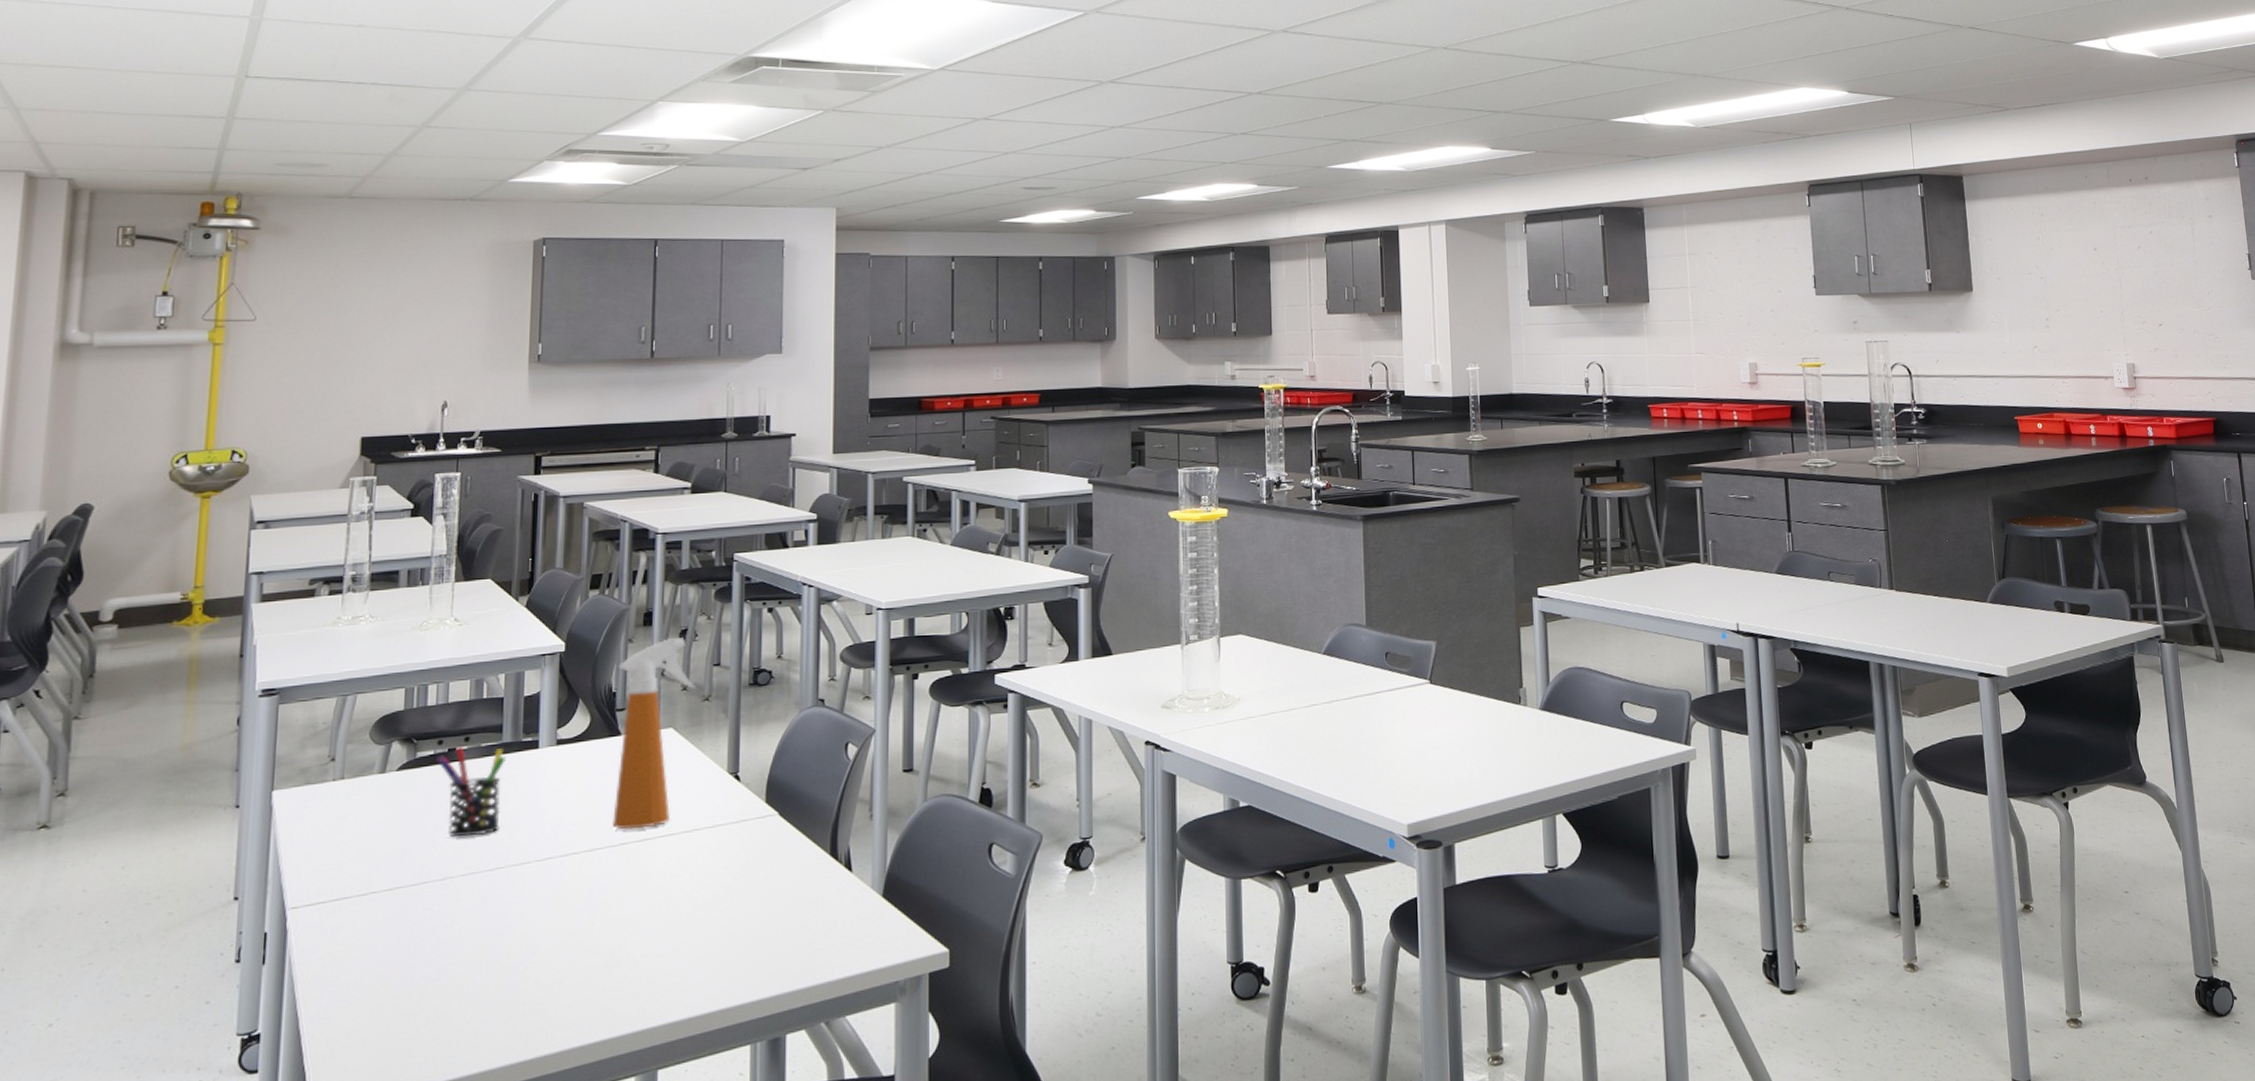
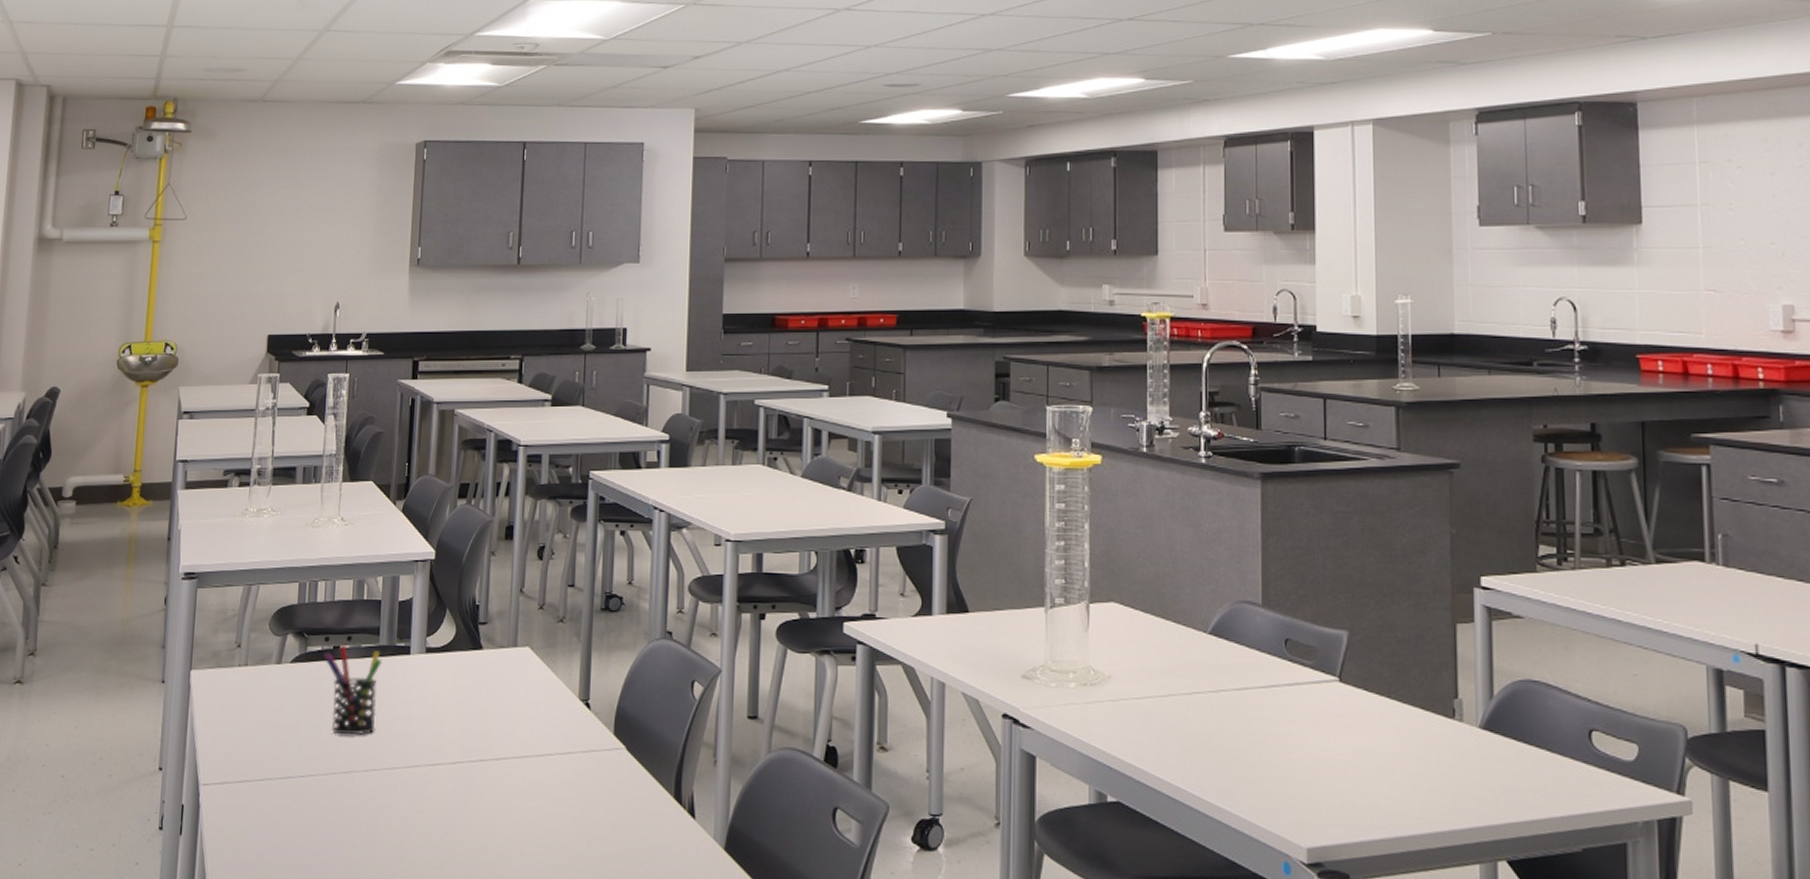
spray bottle: present [612,638,696,830] -> none [473,554,552,747]

